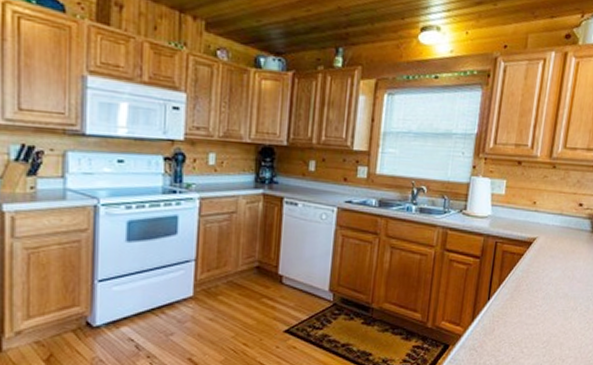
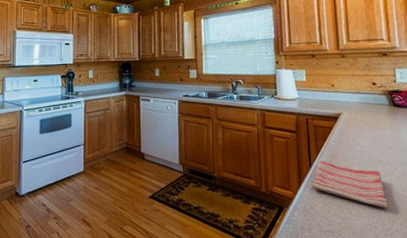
dish towel: none [485,293,563,348] -> present [311,161,388,210]

